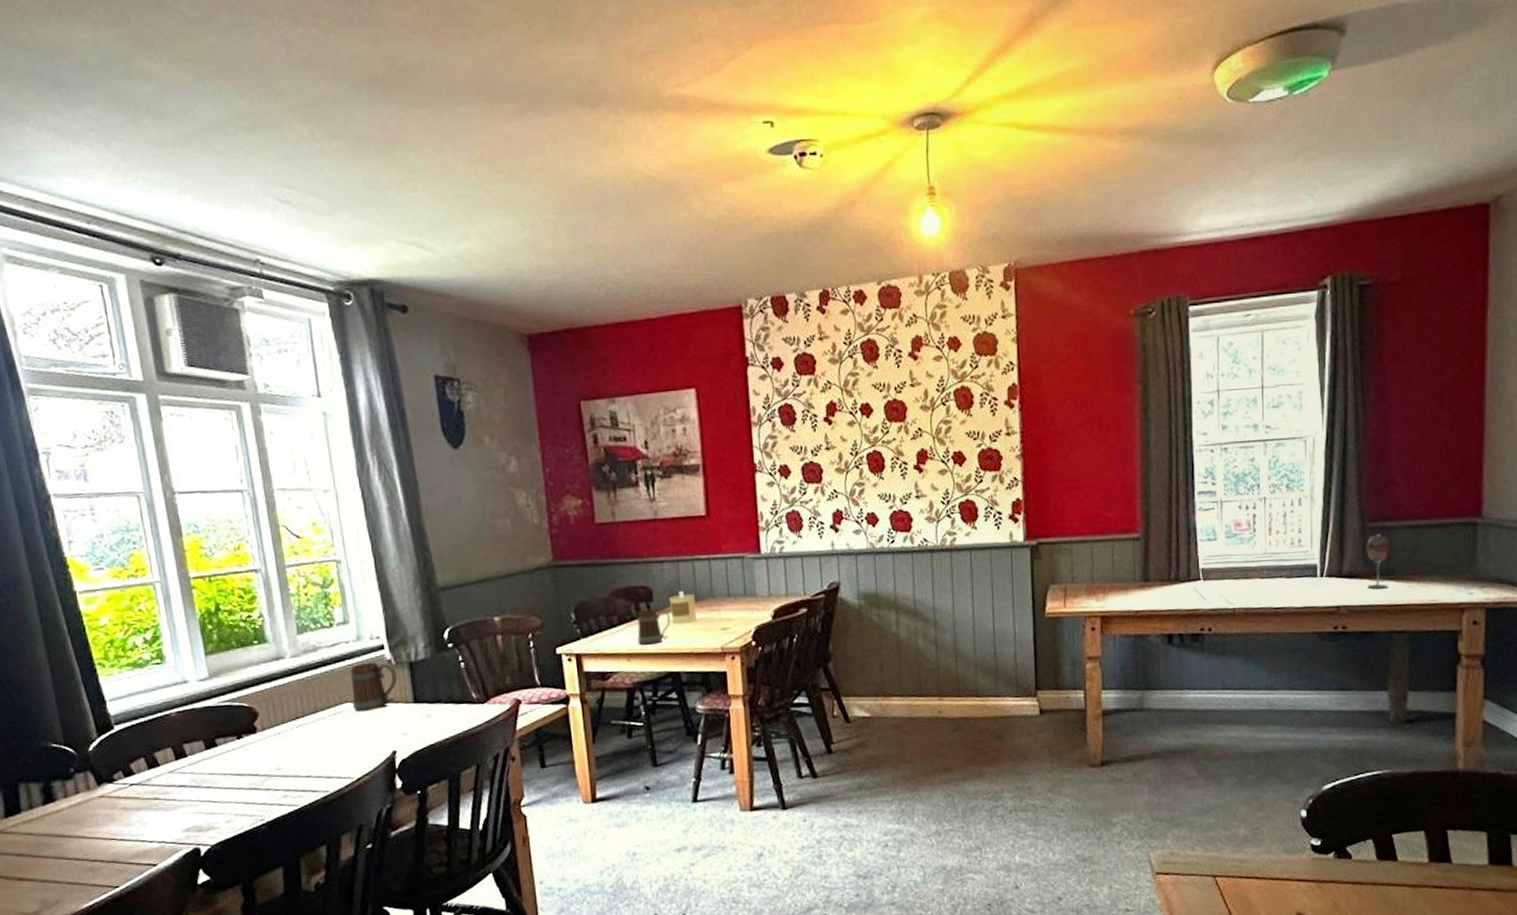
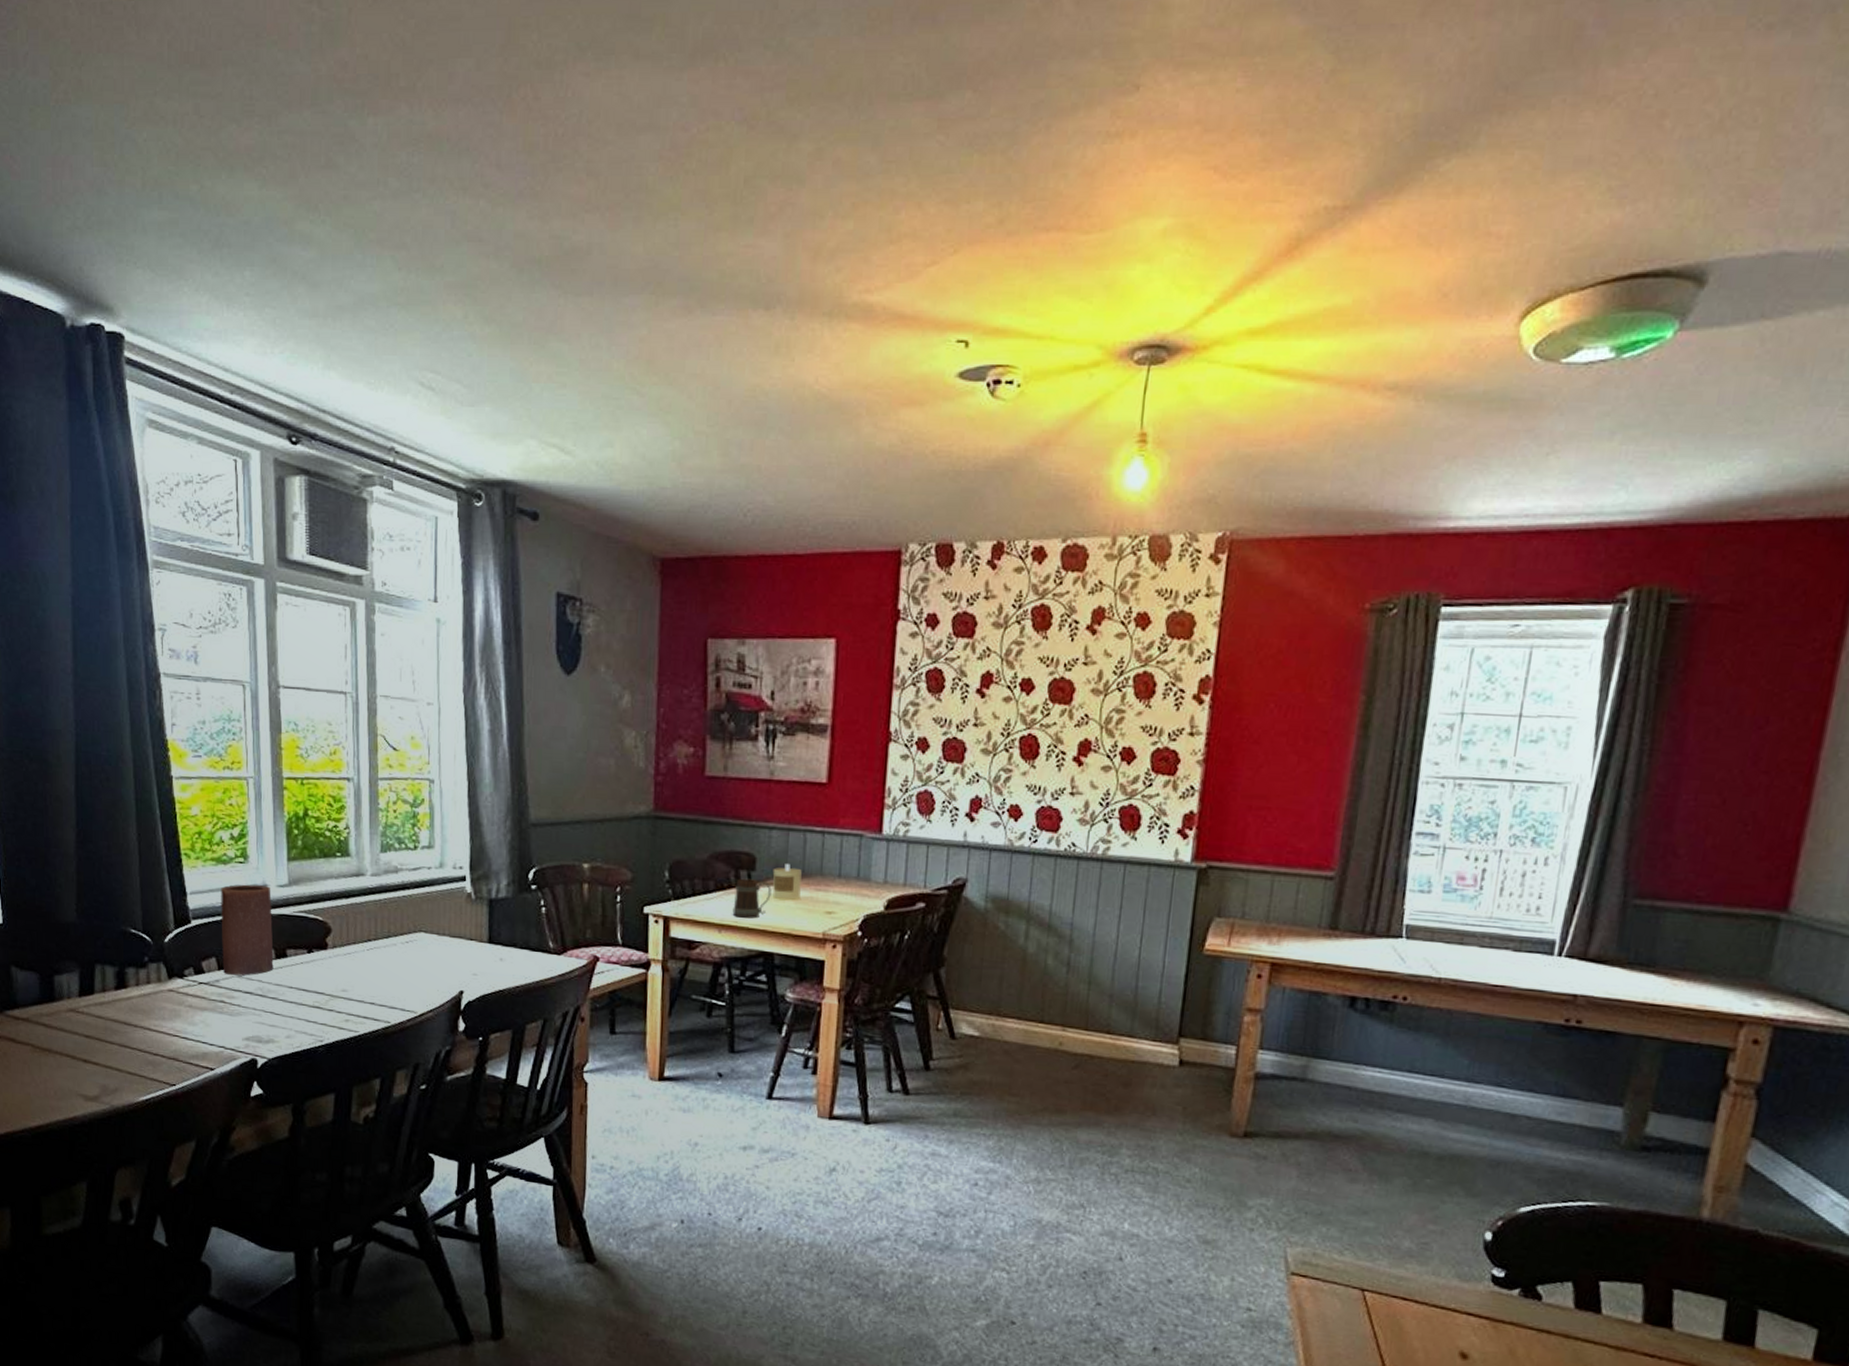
candle: none [140,682,205,773] -> present [221,884,274,976]
beer mug: present [350,663,398,712] -> none [427,893,476,945]
wineglass: present [1366,534,1391,590] -> none [1618,914,1658,983]

